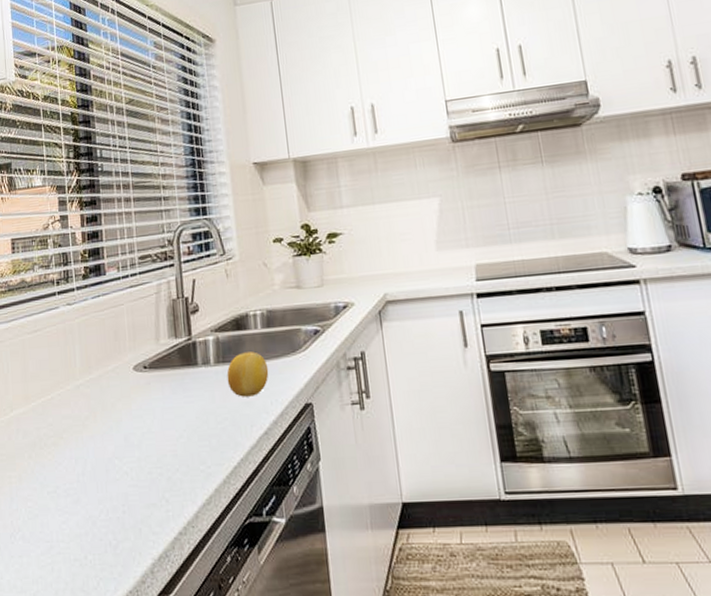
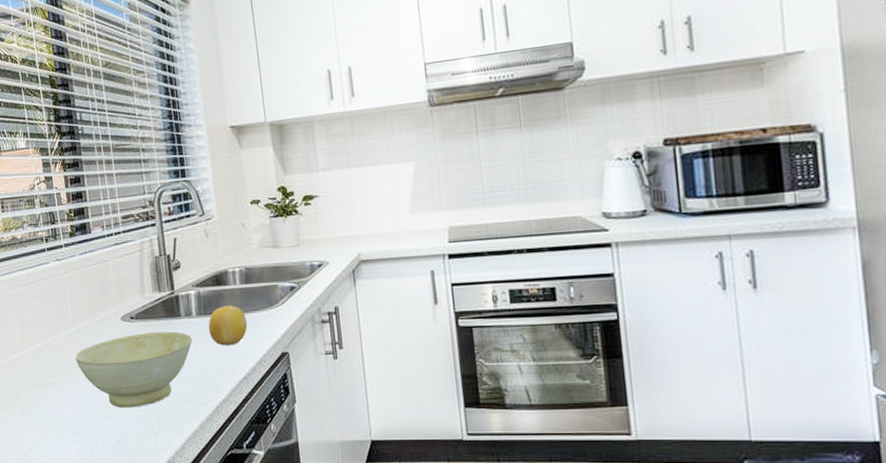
bowl: none [82,381,210,471] -> present [75,331,192,408]

